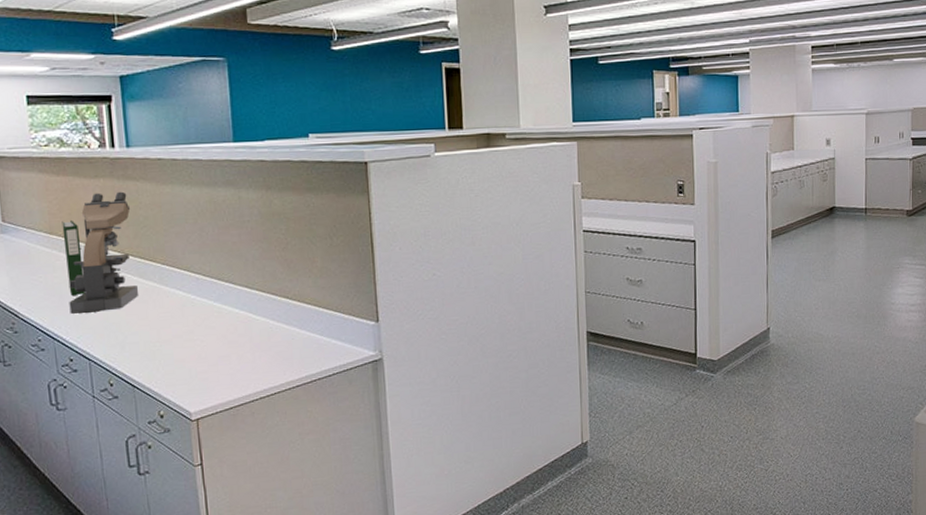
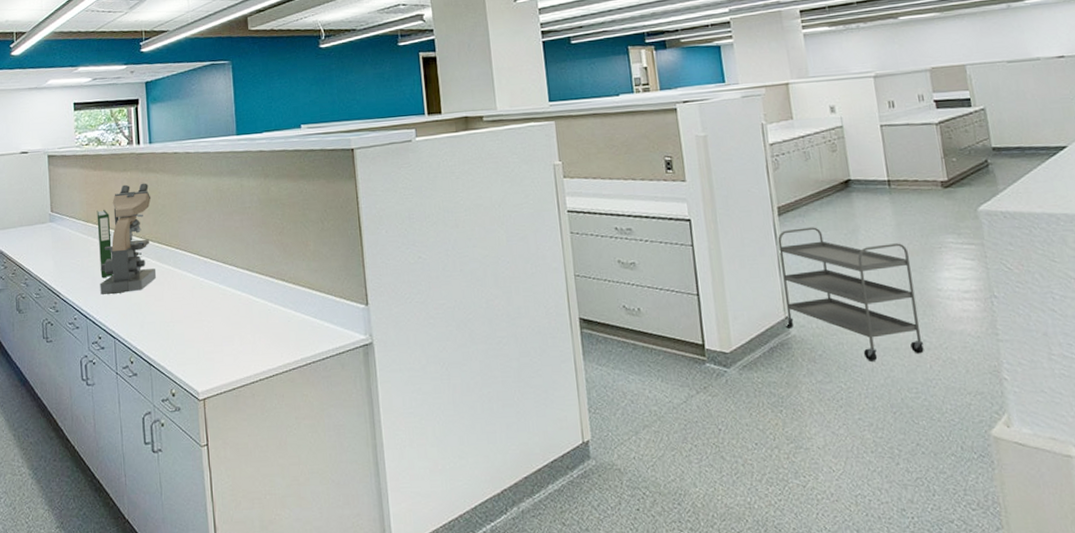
utility cart: none [765,249,875,365] -> present [777,227,924,362]

